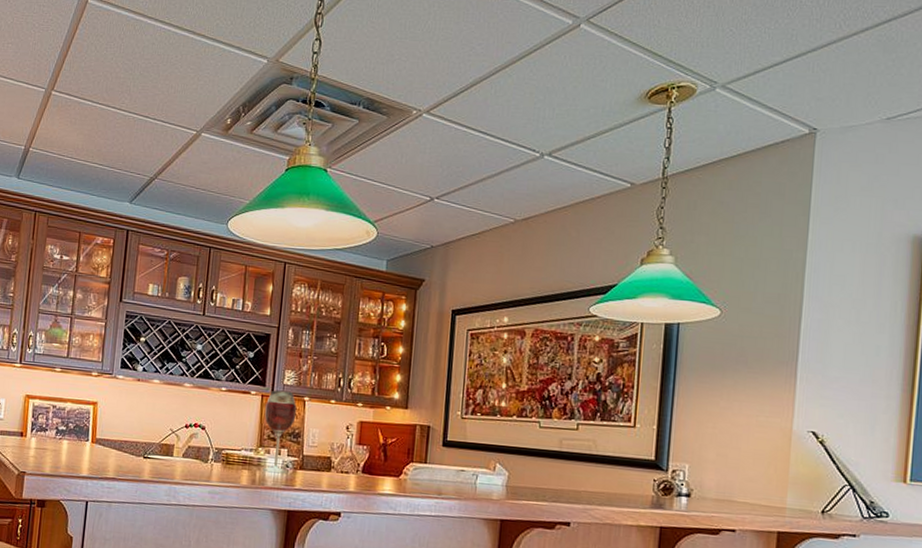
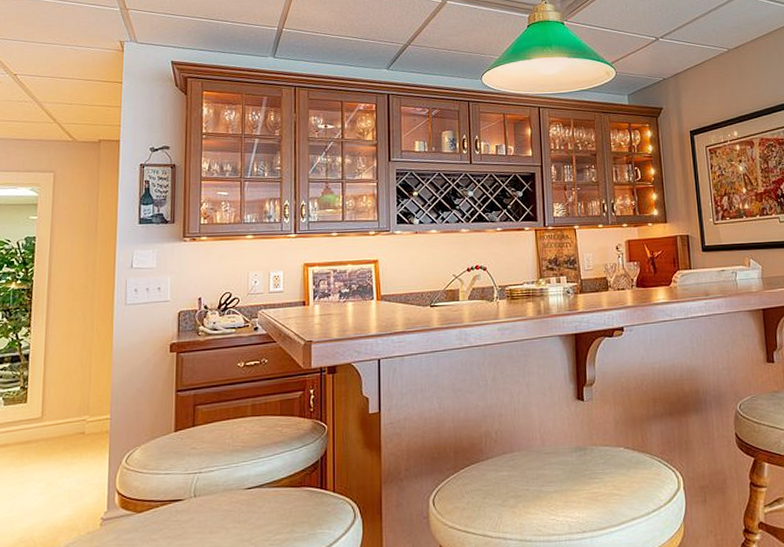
wineglass: present [262,390,297,474] -> none [540,222,570,301]

